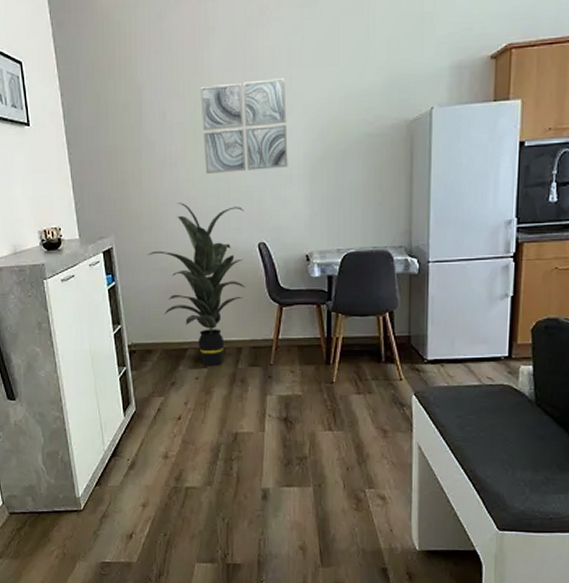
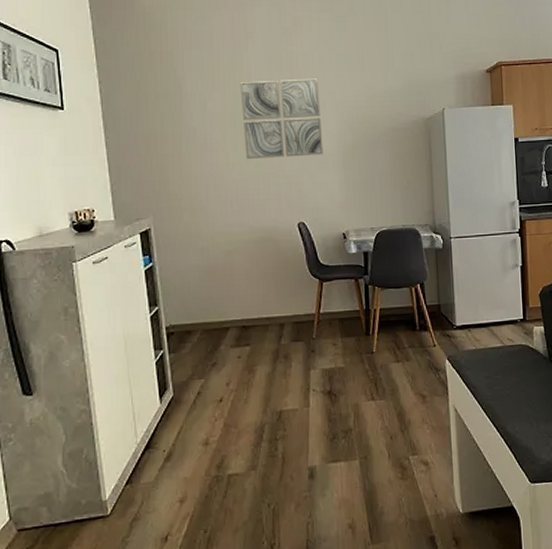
indoor plant: present [148,203,246,365] -> none [188,185,287,343]

